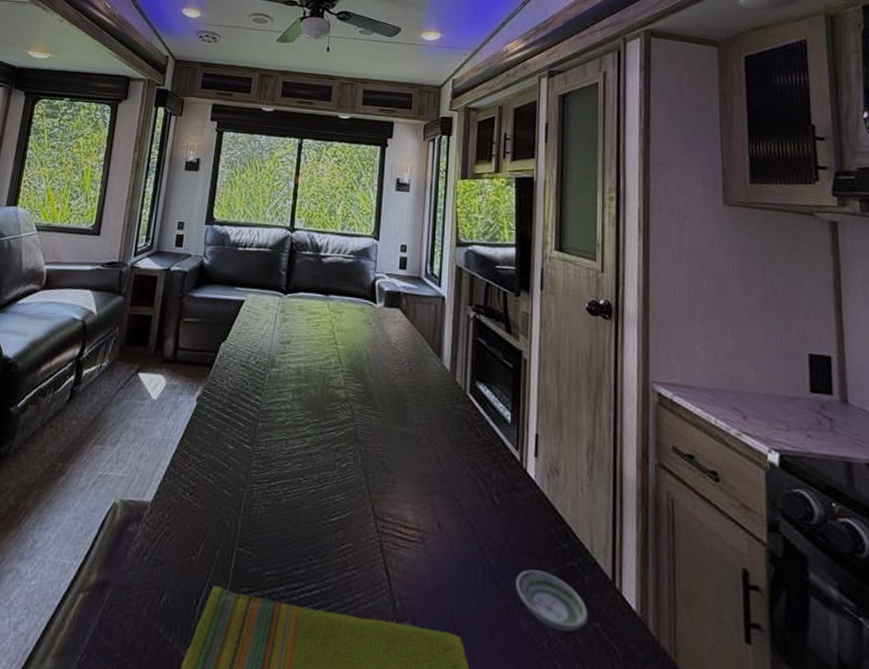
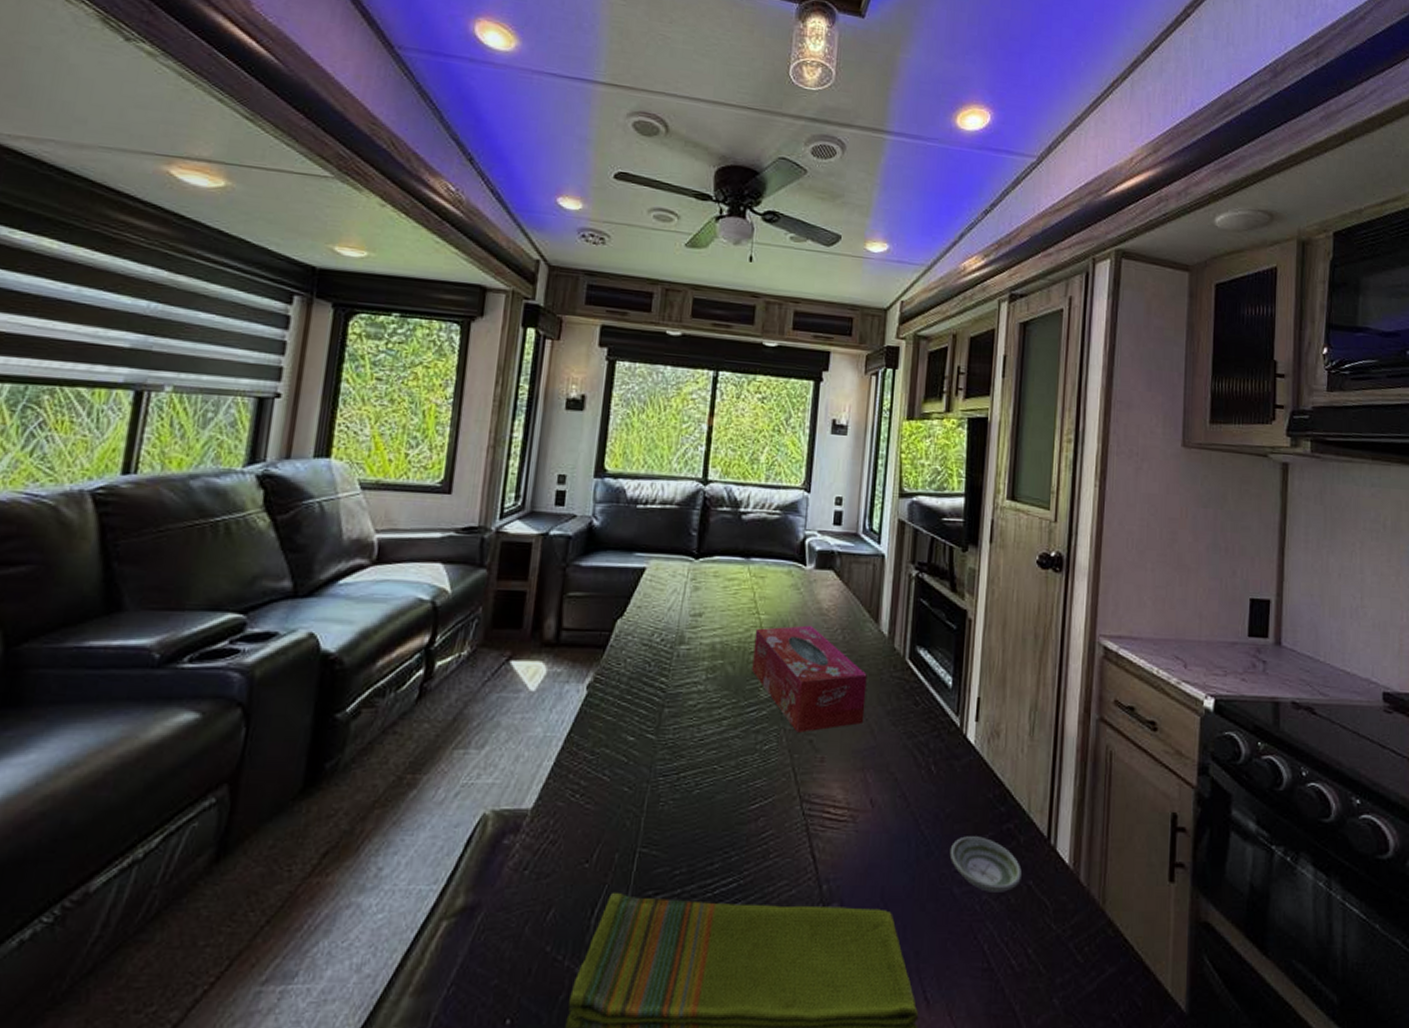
tissue box: none [331,356,432,454] -> present [752,625,867,733]

